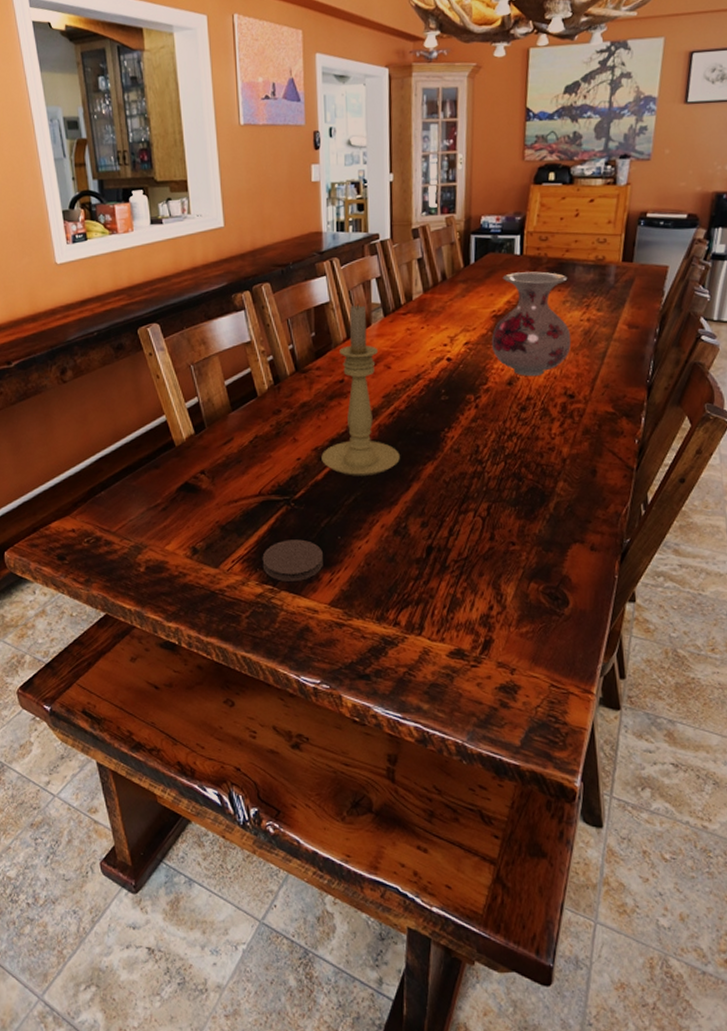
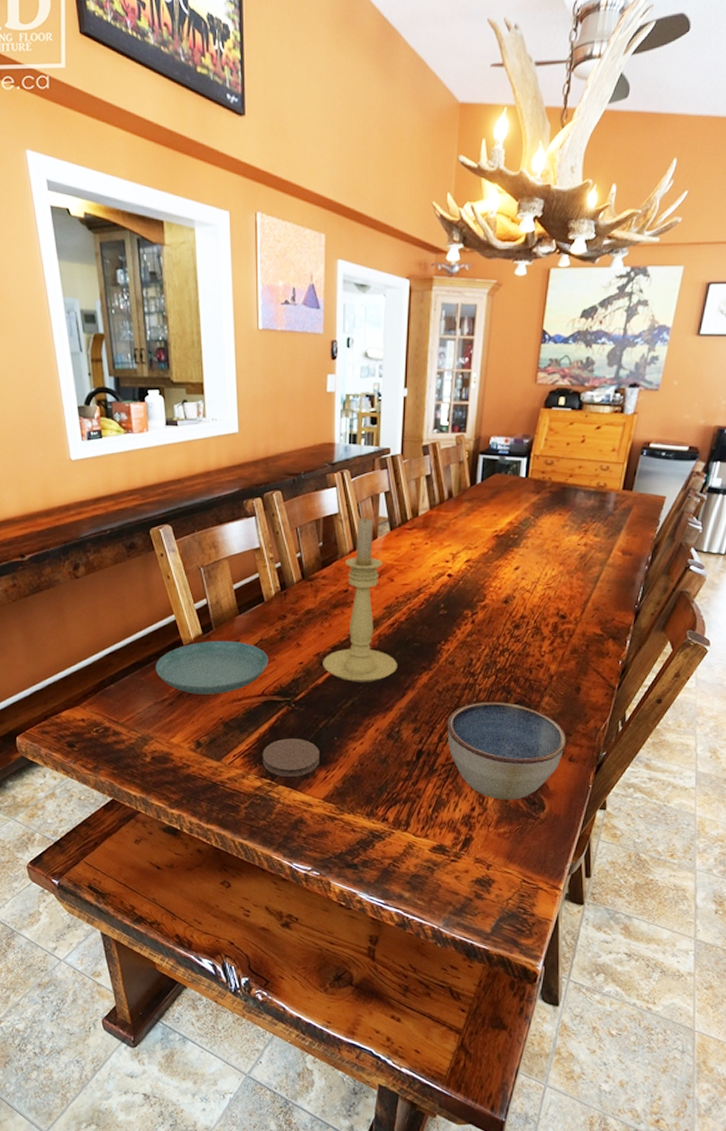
saucer: none [147,439,265,498] -> present [155,640,269,695]
bowl: none [456,490,587,596] -> present [447,702,567,800]
vase: present [491,271,572,377] -> none [491,495,569,597]

